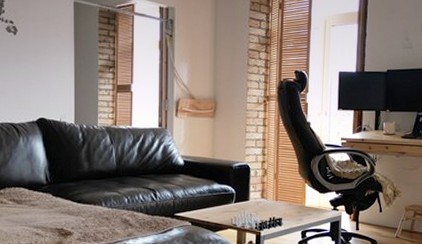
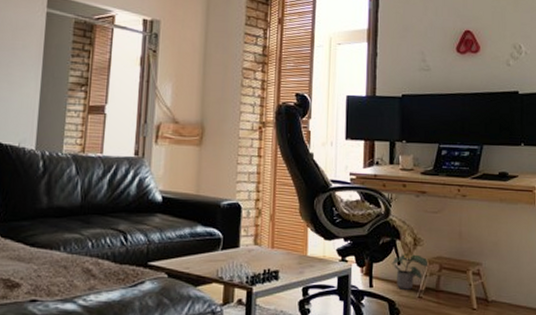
potted plant: none [374,203,405,231] -> present [391,254,429,290]

